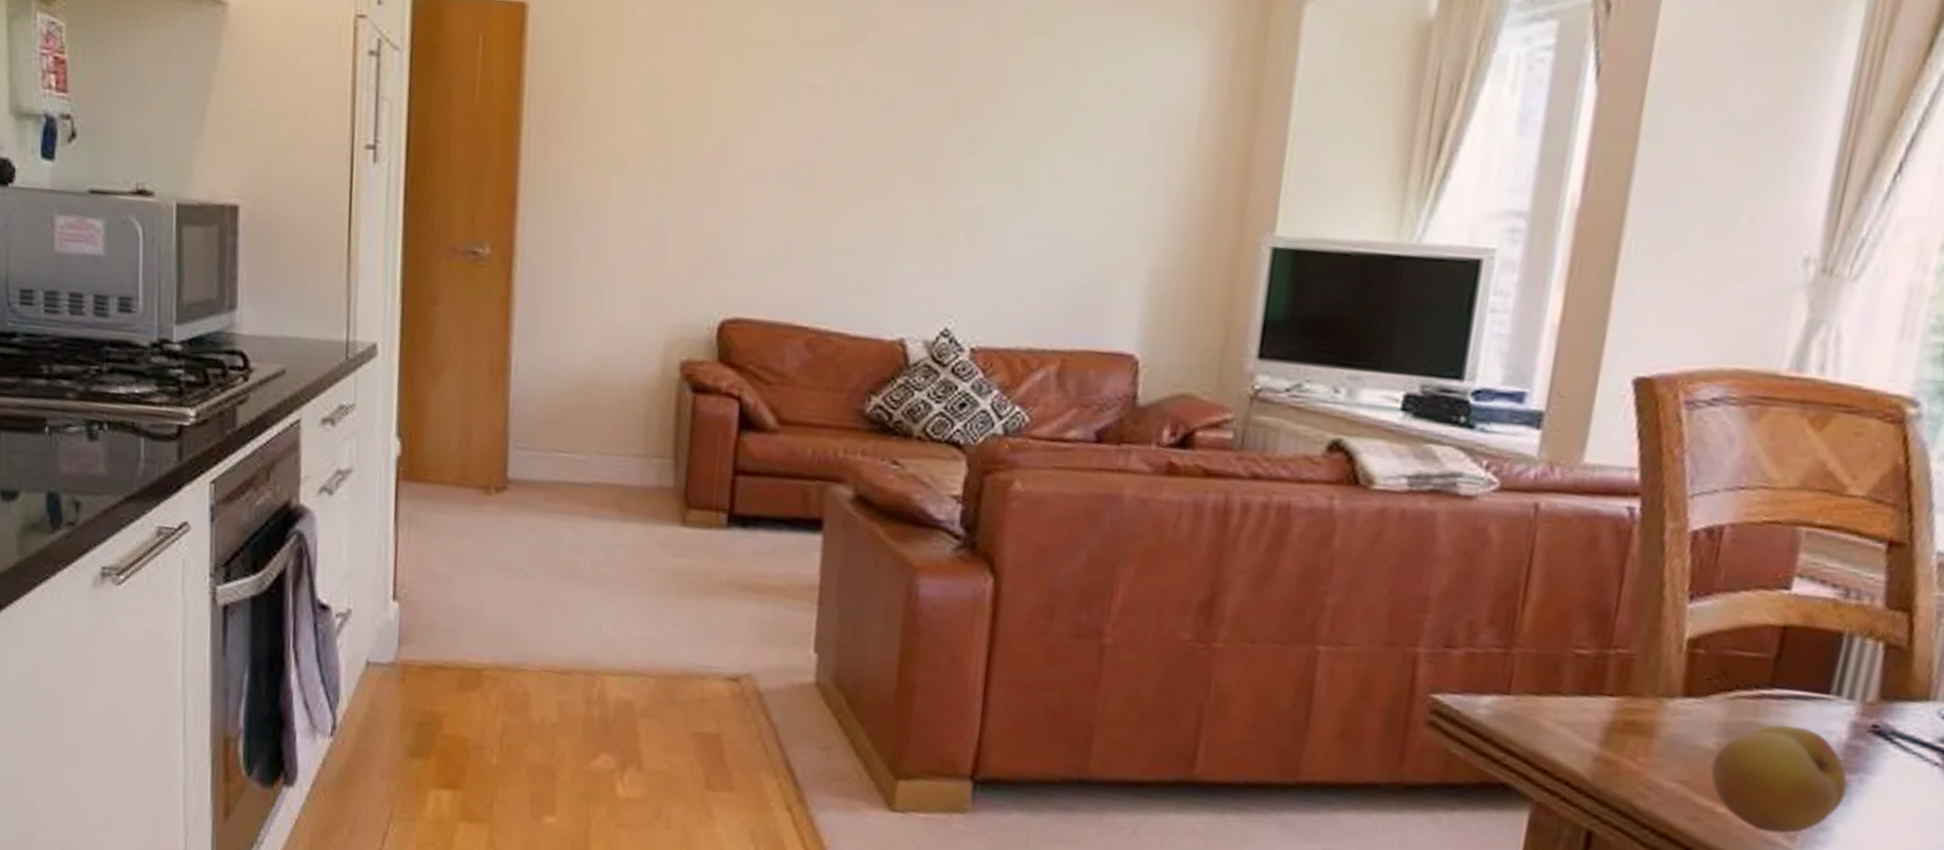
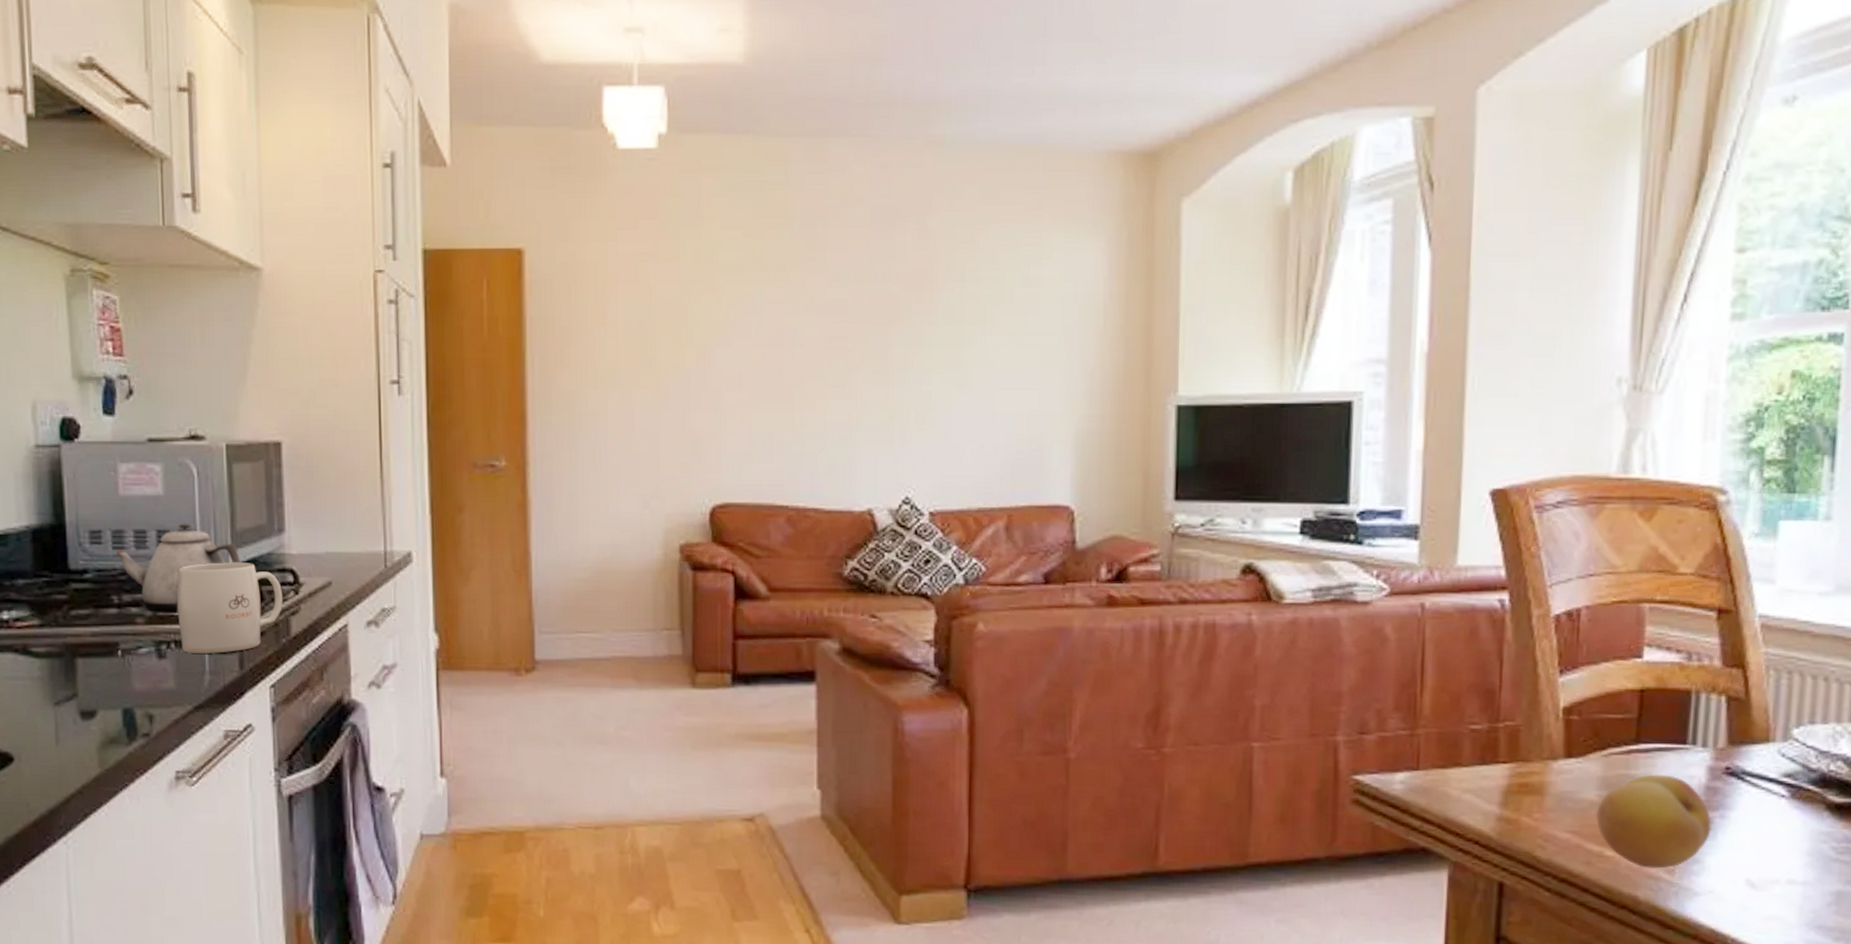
teapot: none [49,289,186,393] -> present [116,523,241,615]
mug: none [112,337,231,440] -> present [176,562,283,654]

